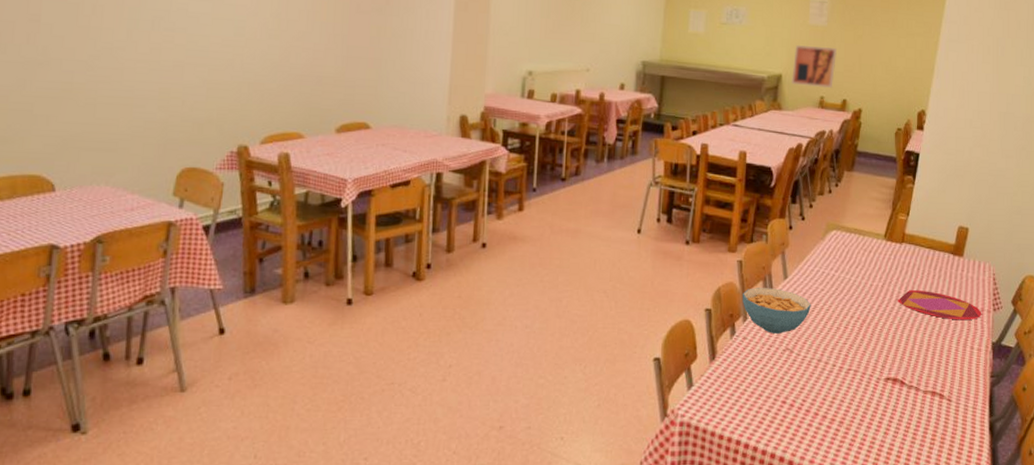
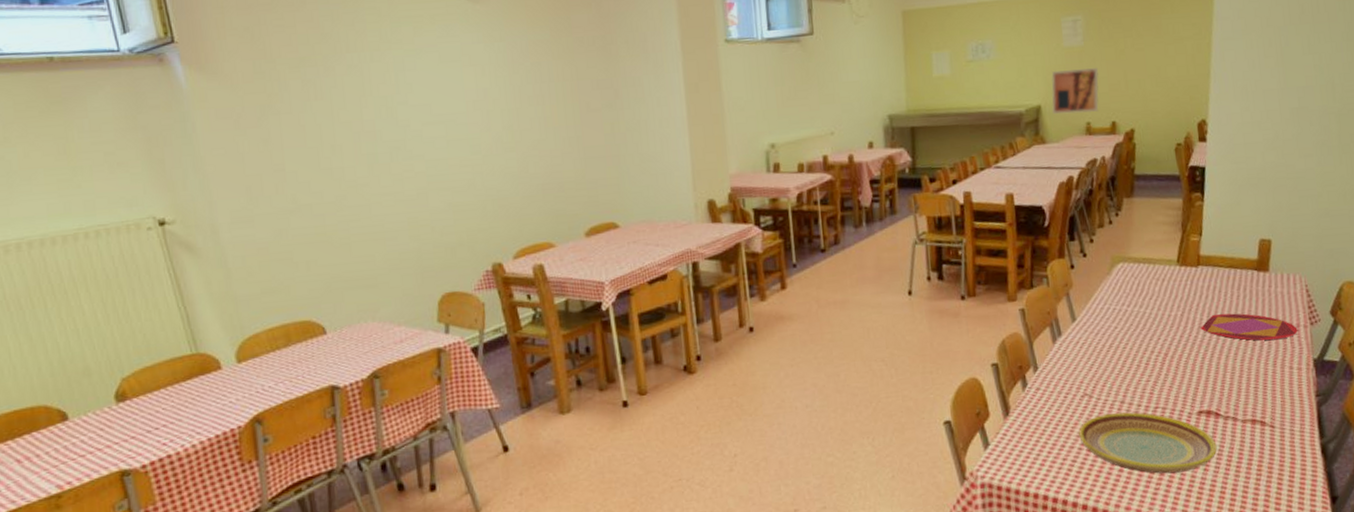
cereal bowl: present [742,288,811,334] -> none [1030,332,1106,381]
plate: none [776,370,899,433] -> present [1079,412,1217,474]

